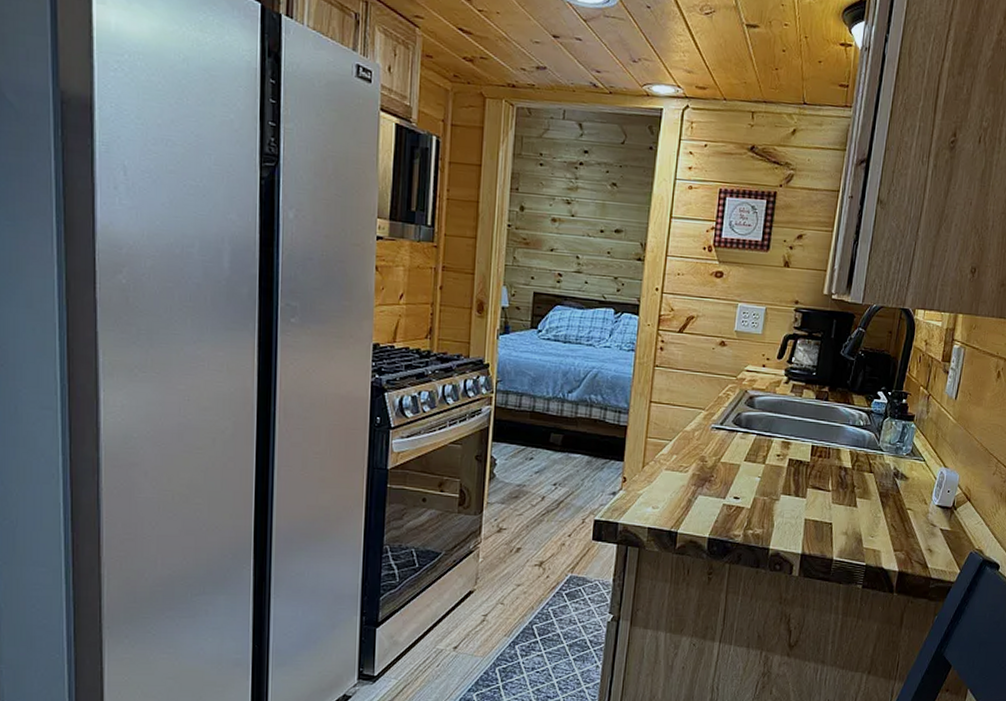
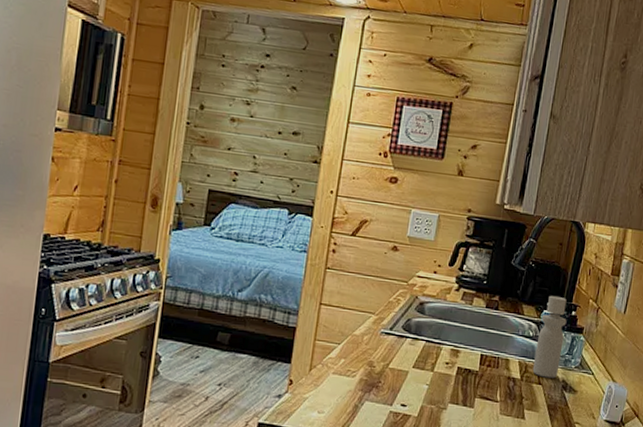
spray bottle: none [863,384,898,466] -> present [532,295,567,378]

